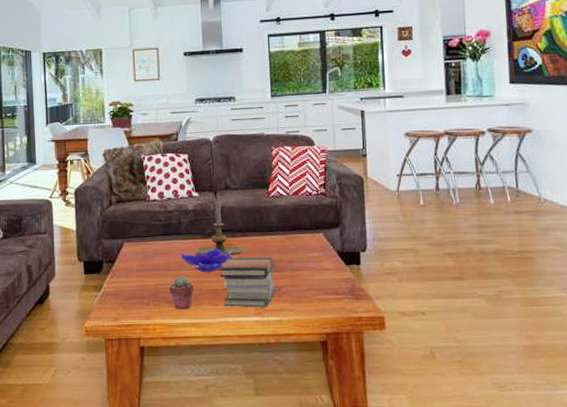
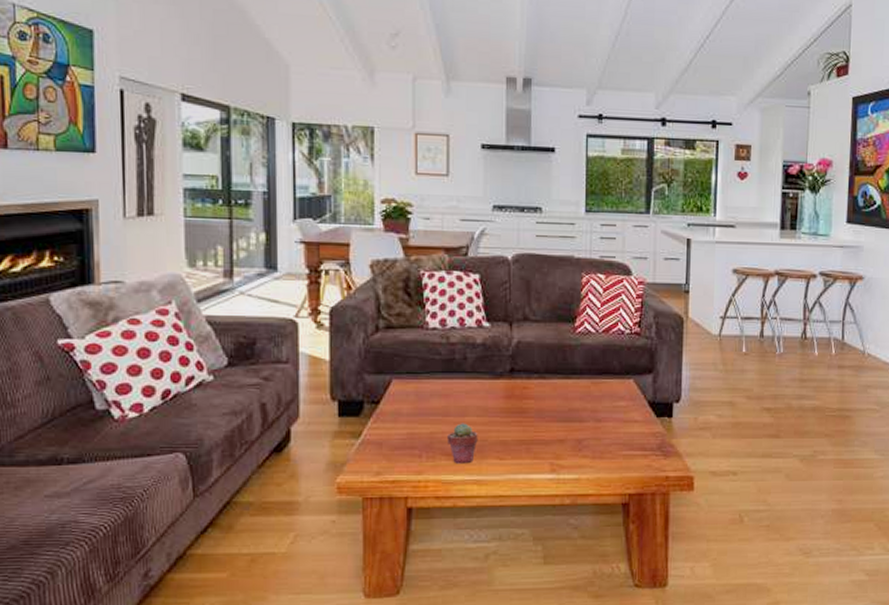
decorative bowl: present [180,247,233,273] -> none [464,390,527,420]
candle holder: present [194,197,245,255] -> none [481,329,543,400]
book stack: present [219,257,276,308] -> none [510,403,578,463]

